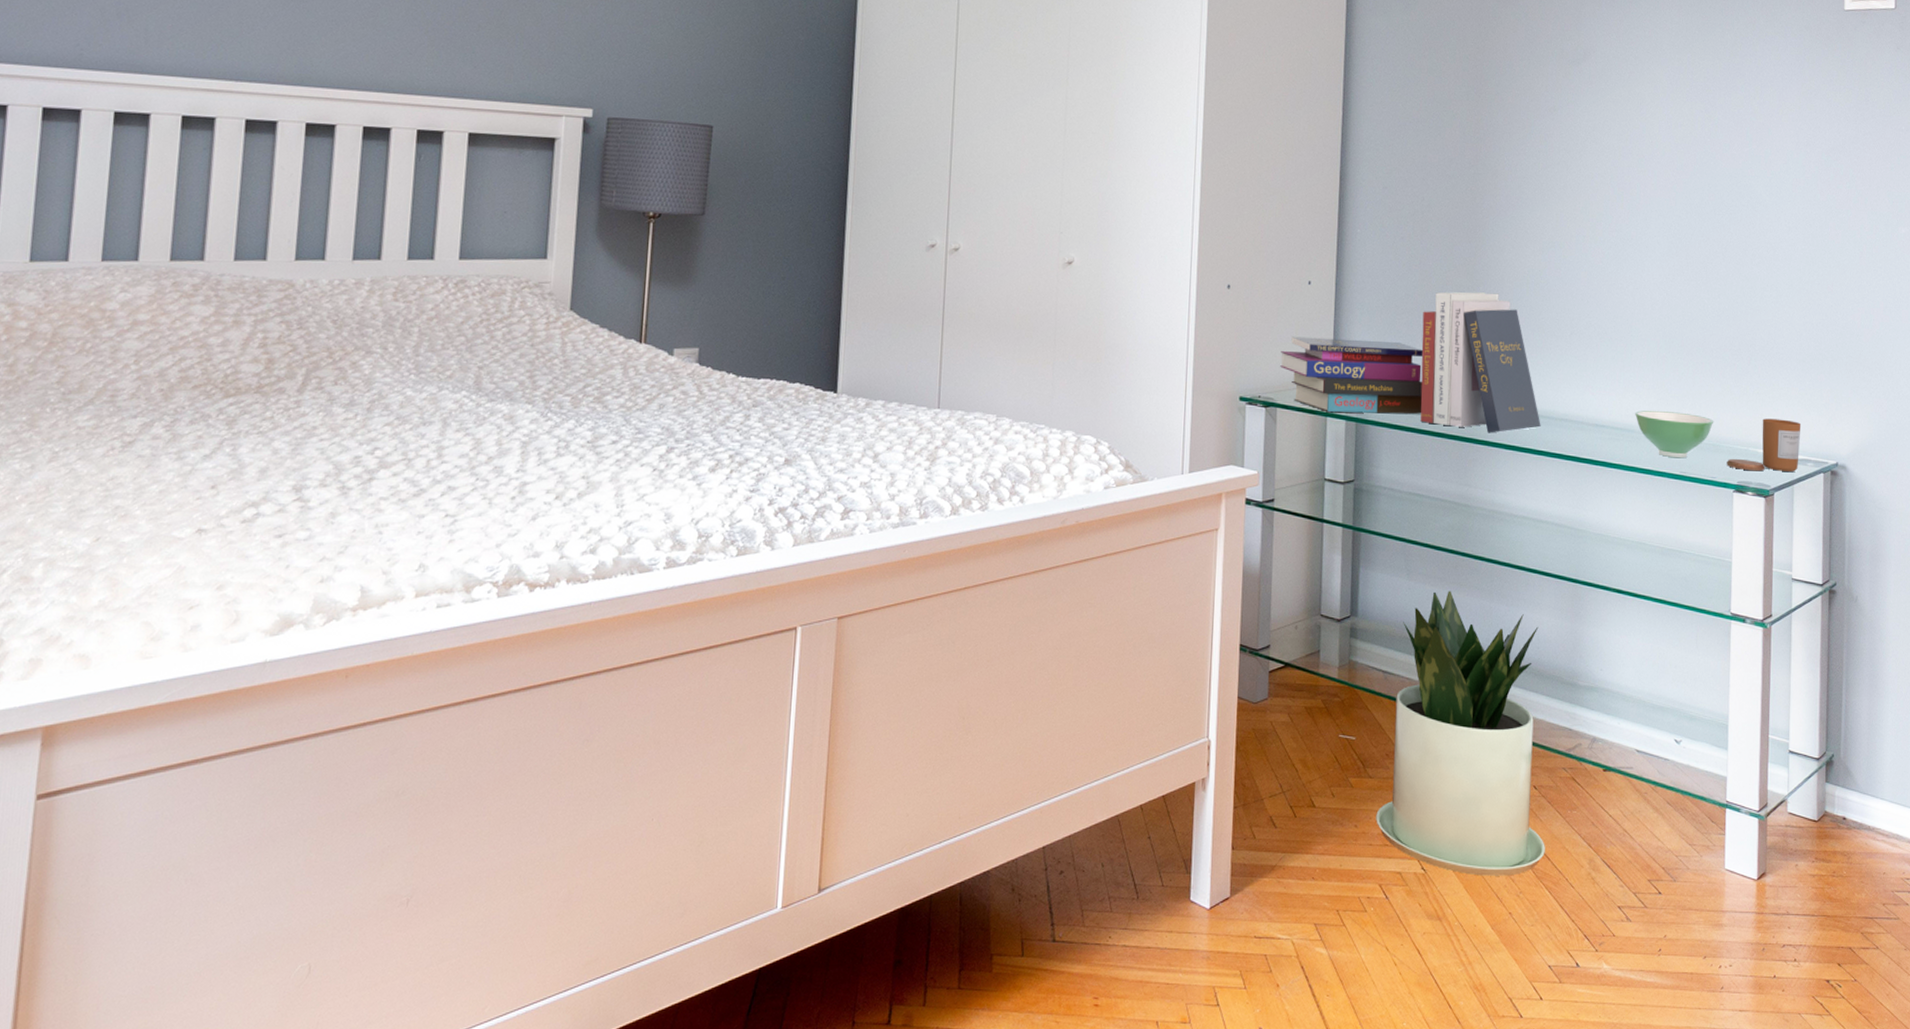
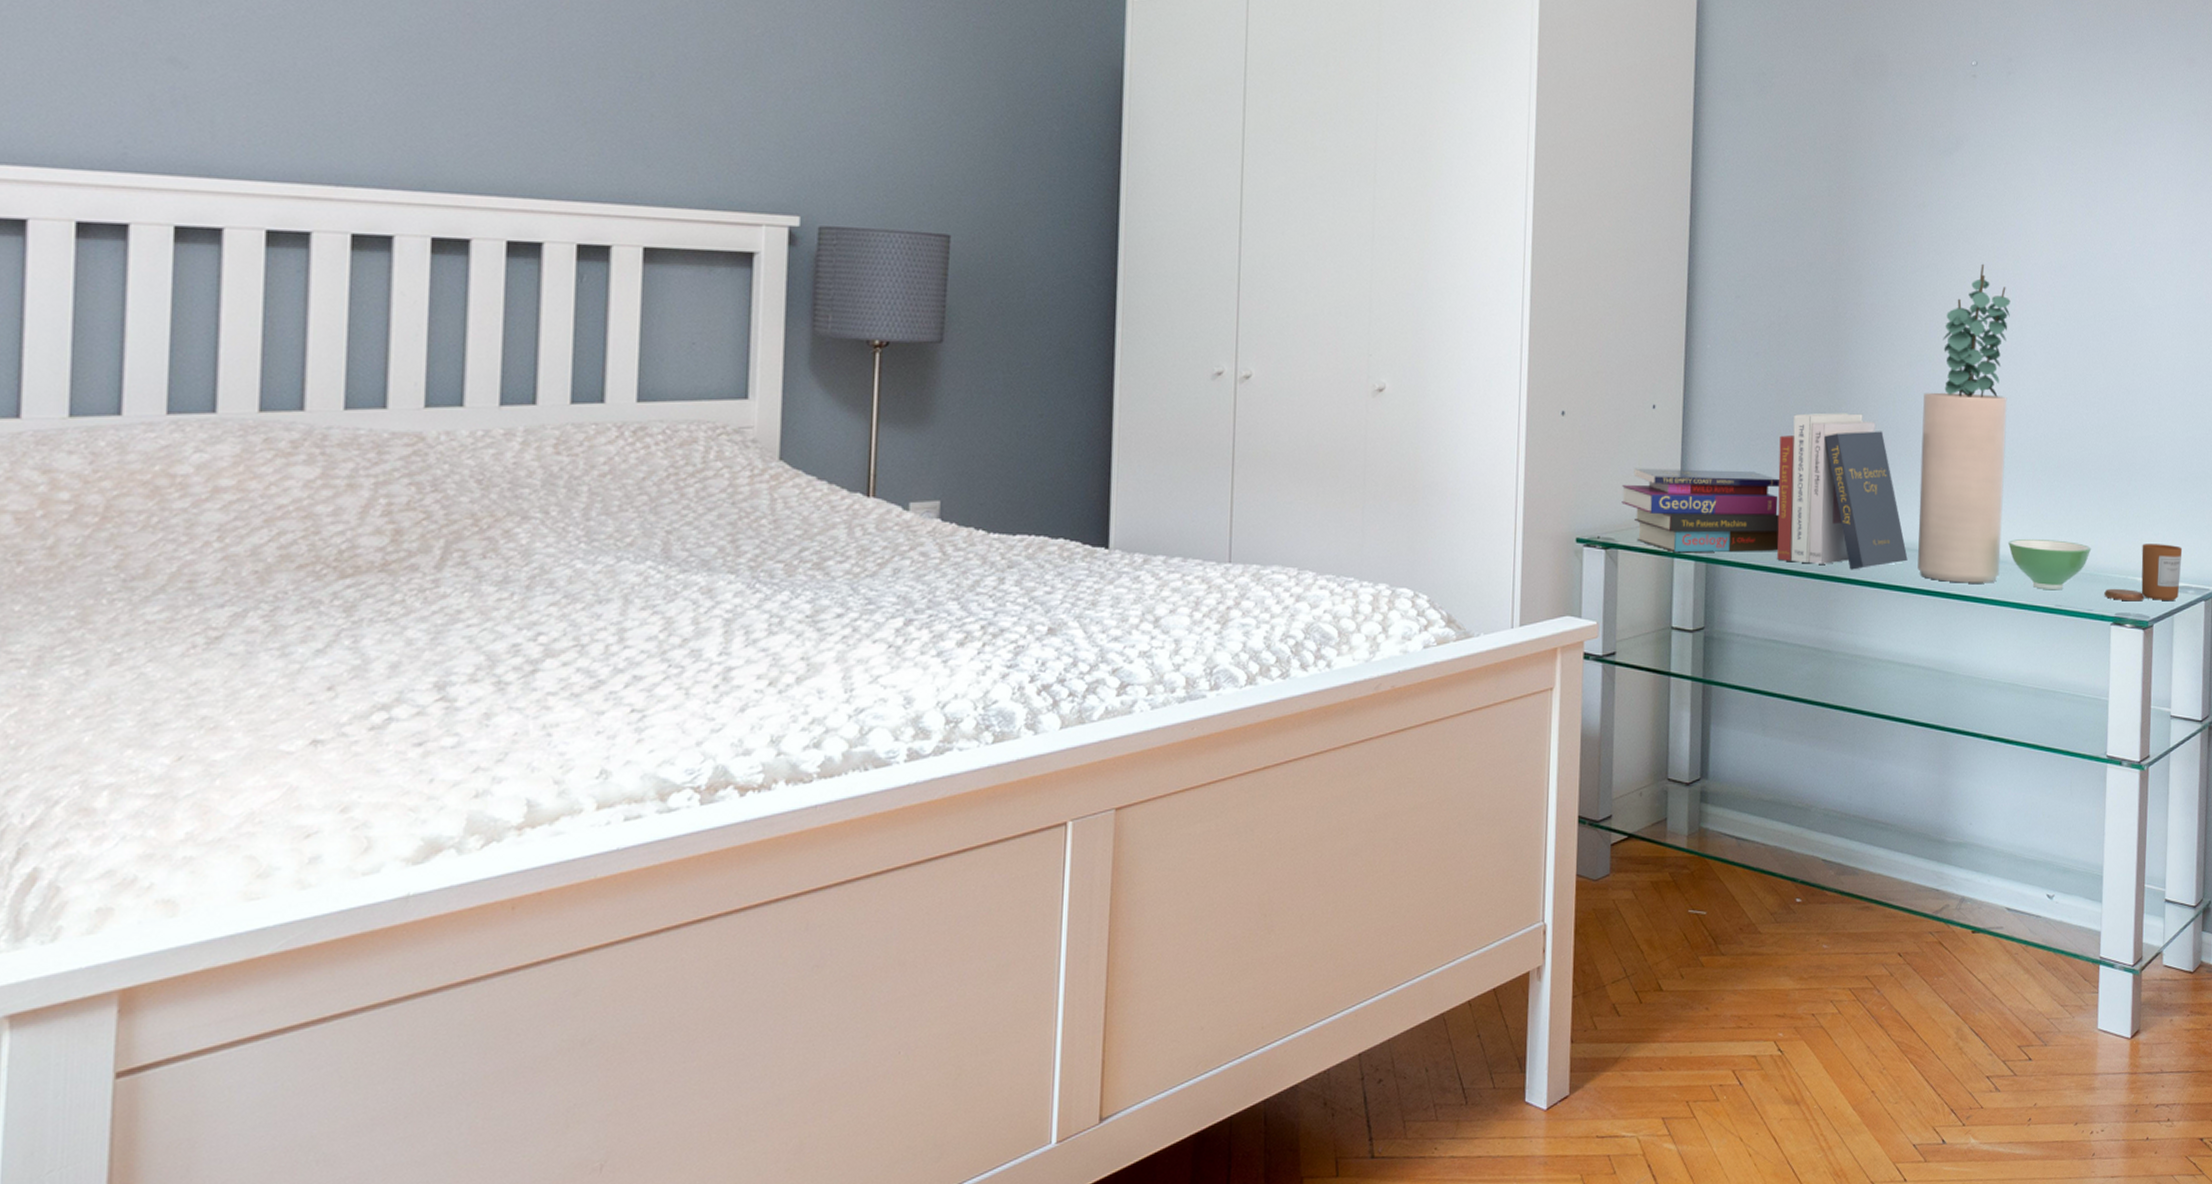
planter: present [1376,591,1545,876] -> none [1728,745,1910,1054]
vase: none [1550,161,1635,450] -> present [1917,263,2011,583]

